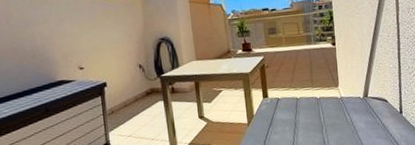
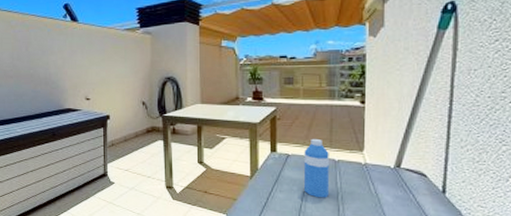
water bottle: none [291,80,315,134] -> present [303,138,329,198]

